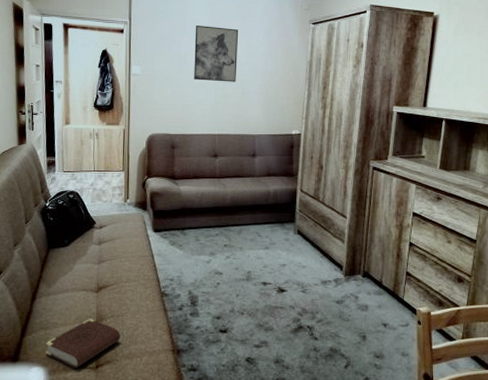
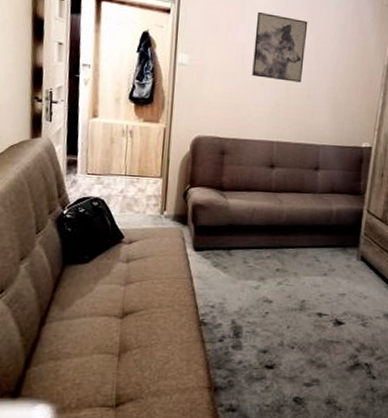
book: present [45,319,121,368] -> none [54,349,148,406]

